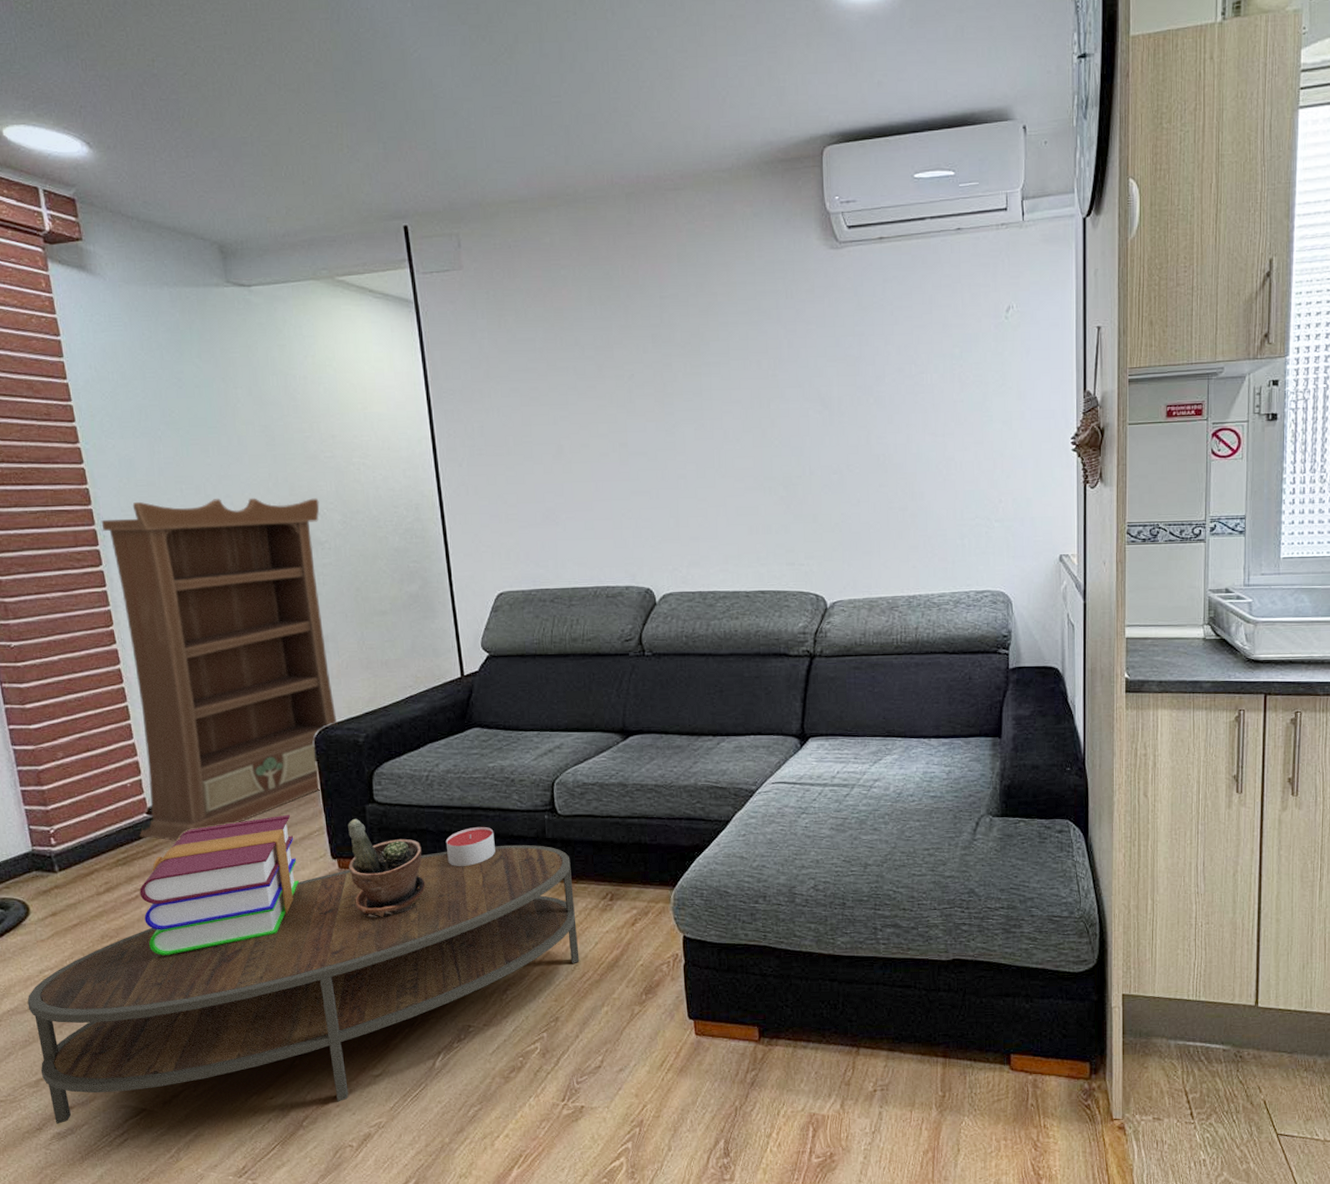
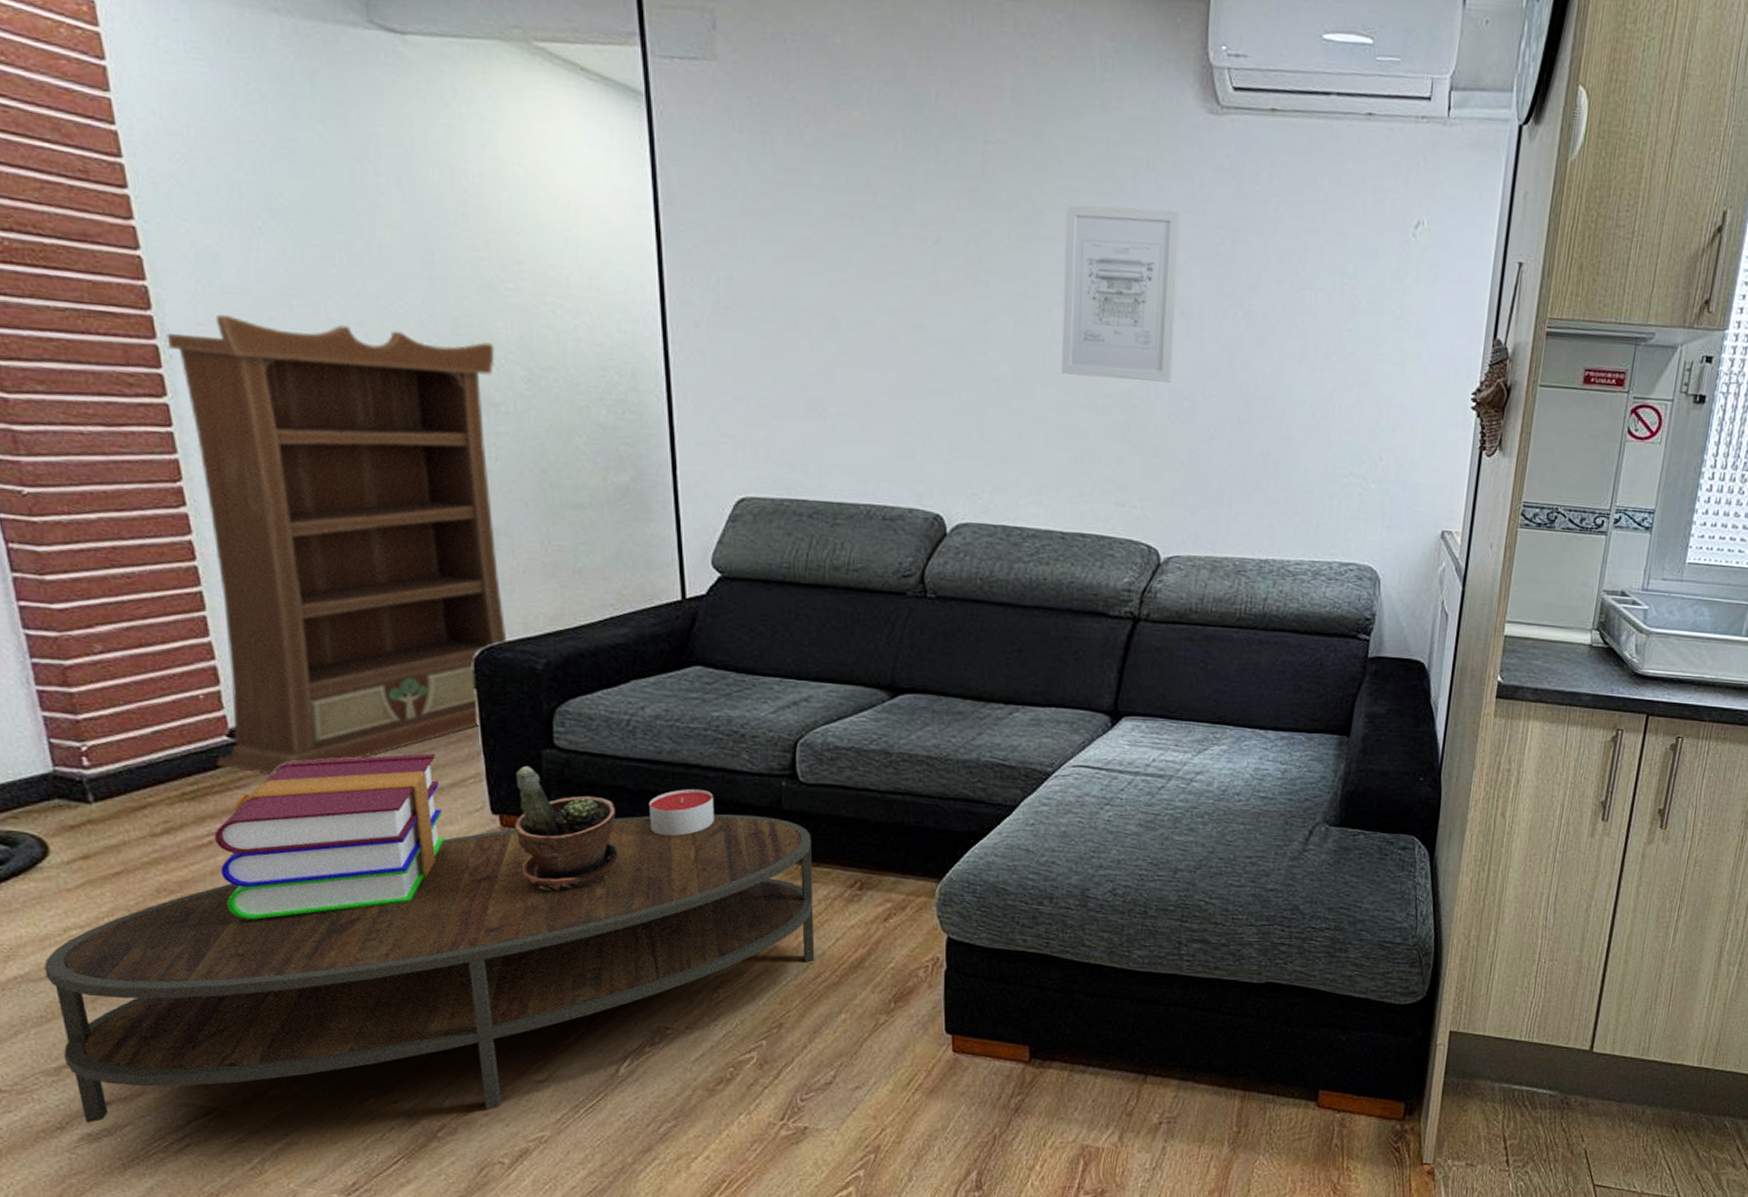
wall art: none [726,327,821,466] -> present [1061,204,1181,383]

